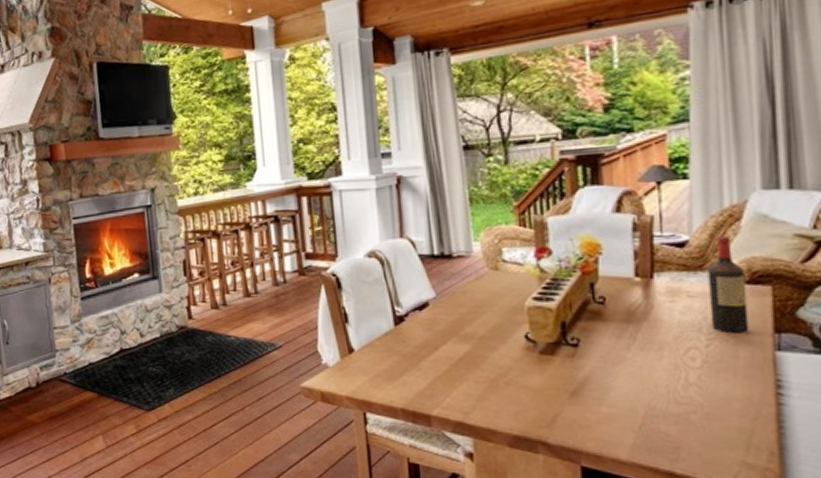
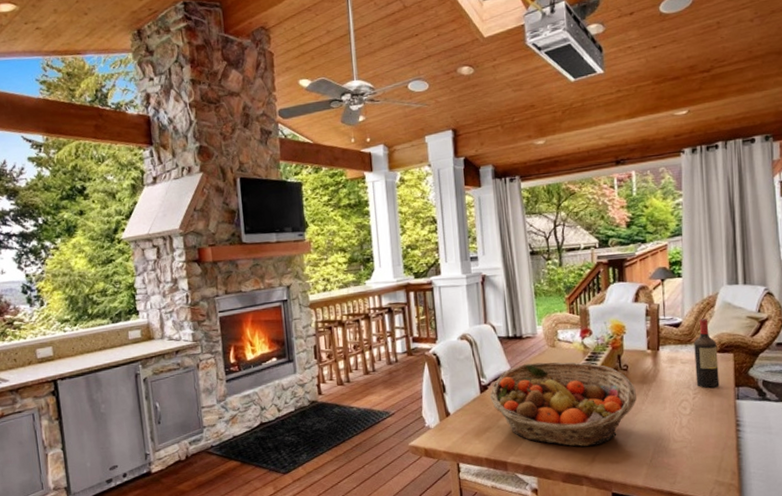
fruit basket: none [406,289,618,403] -> present [489,361,637,447]

